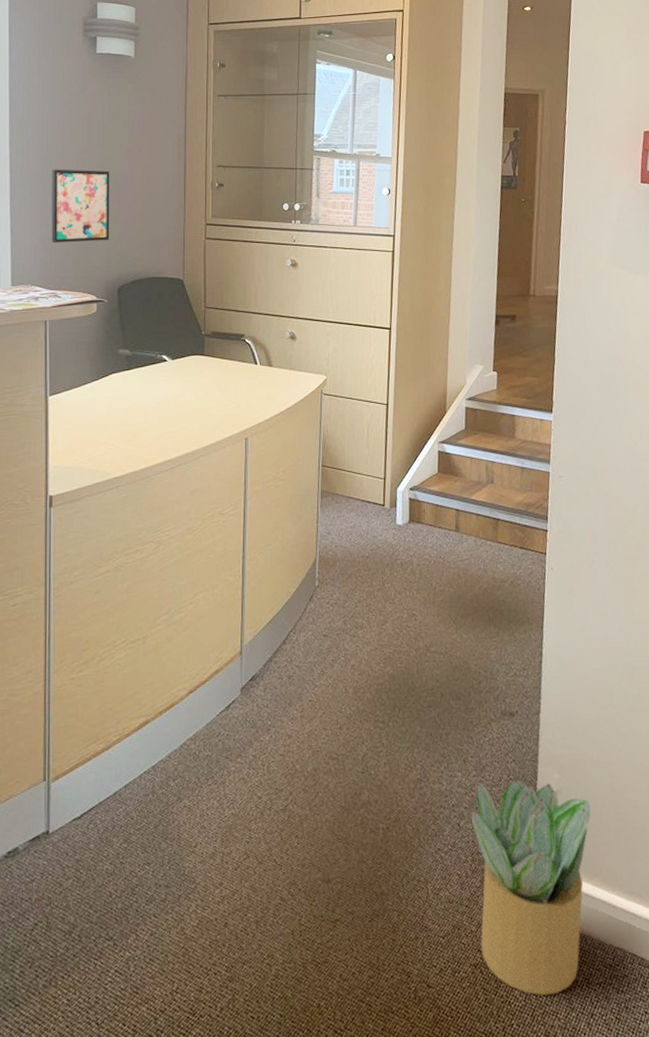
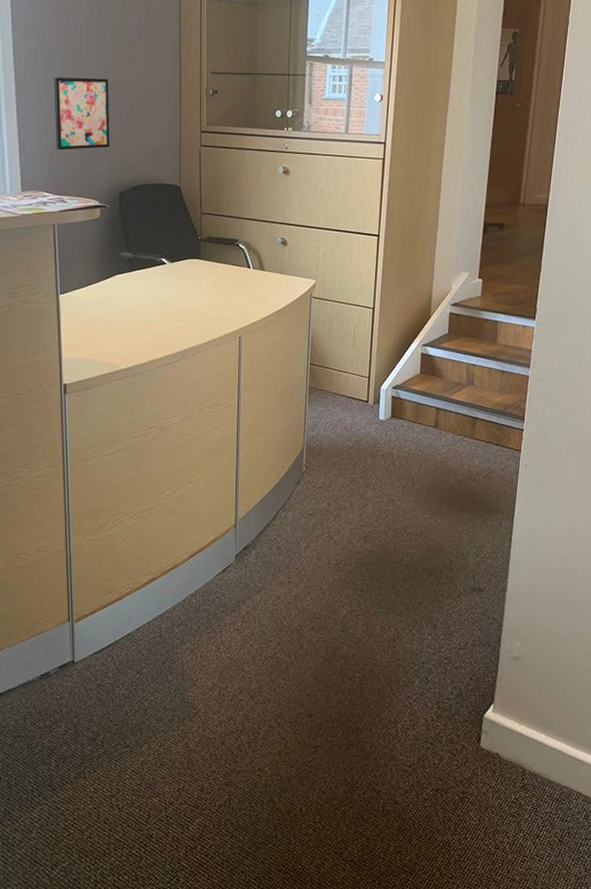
potted plant: present [472,778,591,996] -> none [439,644,548,818]

